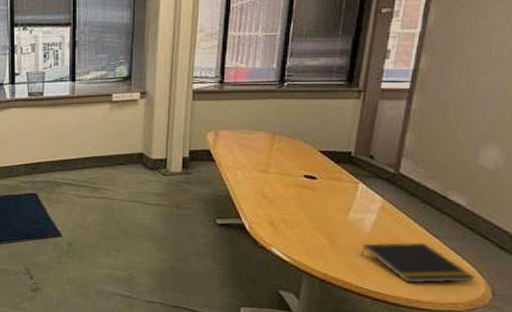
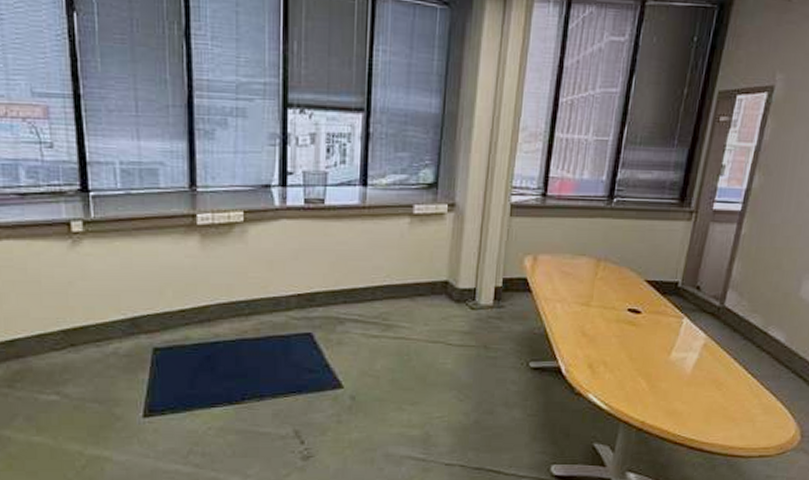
notepad: present [360,242,475,283] -> none [679,383,787,428]

